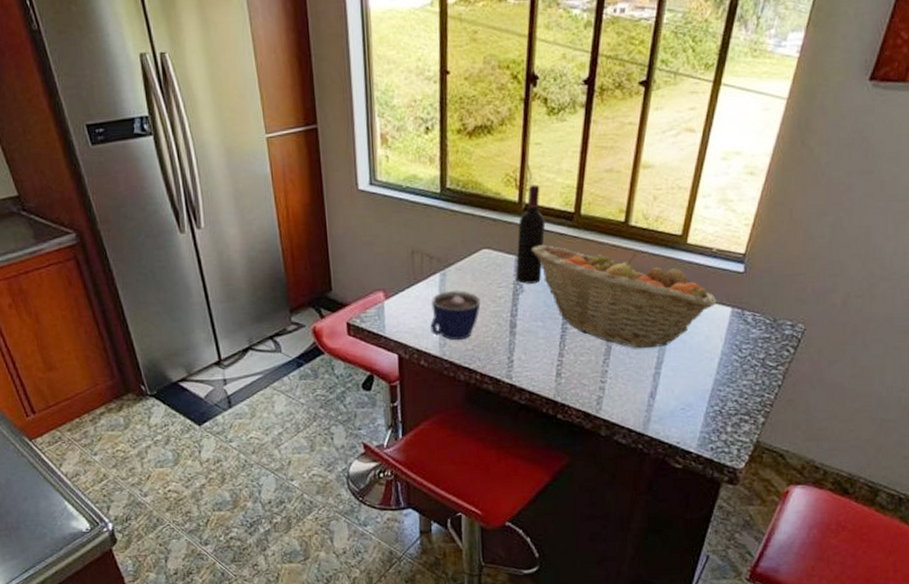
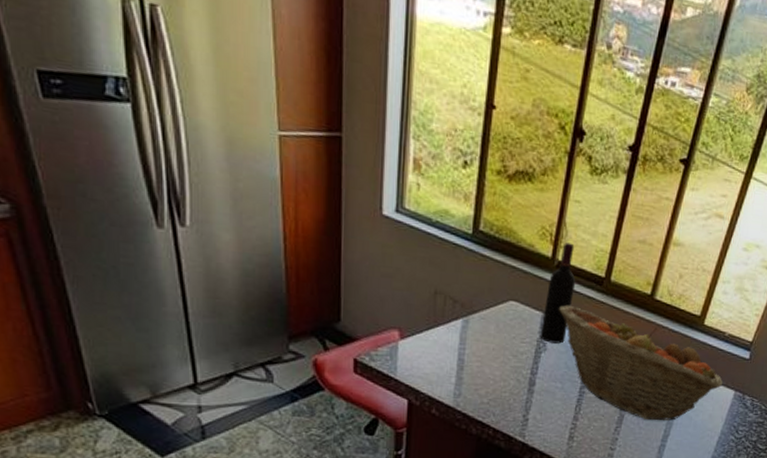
cup: present [430,290,481,341] -> none [446,339,502,393]

